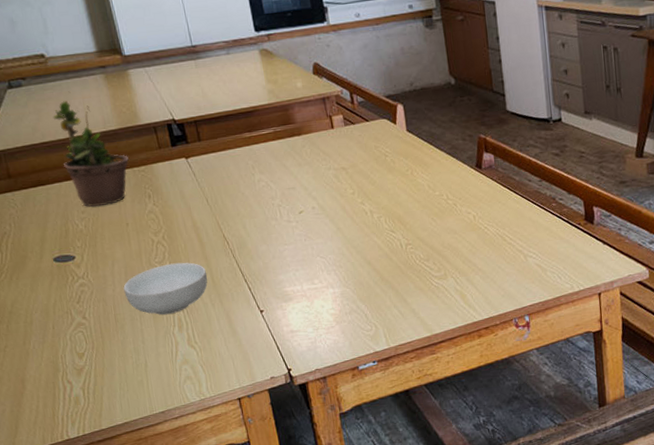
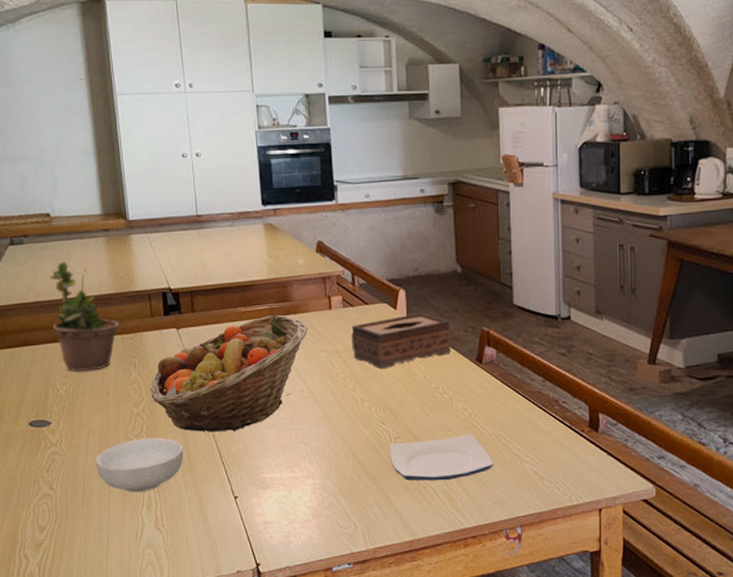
fruit basket: none [167,137,314,254] -> present [150,314,309,433]
tissue box: none [354,126,451,182] -> present [351,313,451,369]
plate: none [400,235,499,283] -> present [389,434,494,481]

